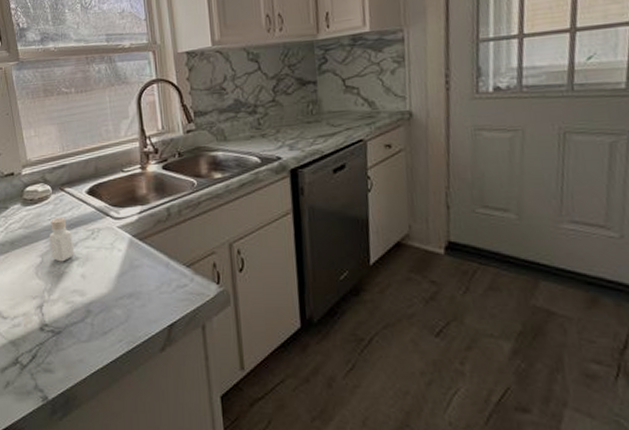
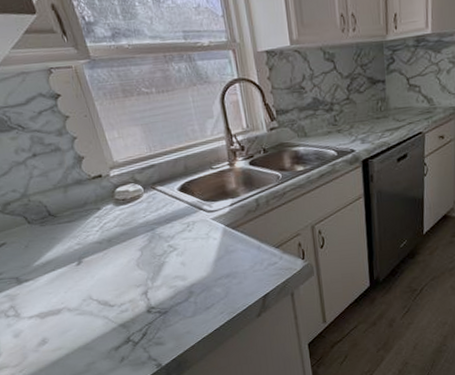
pepper shaker: present [48,217,75,262] -> none [145,213,173,254]

